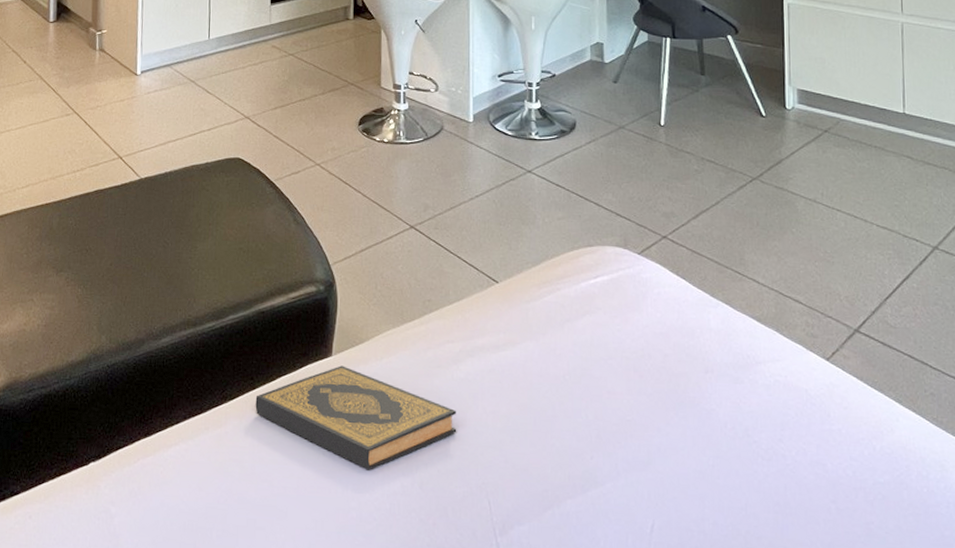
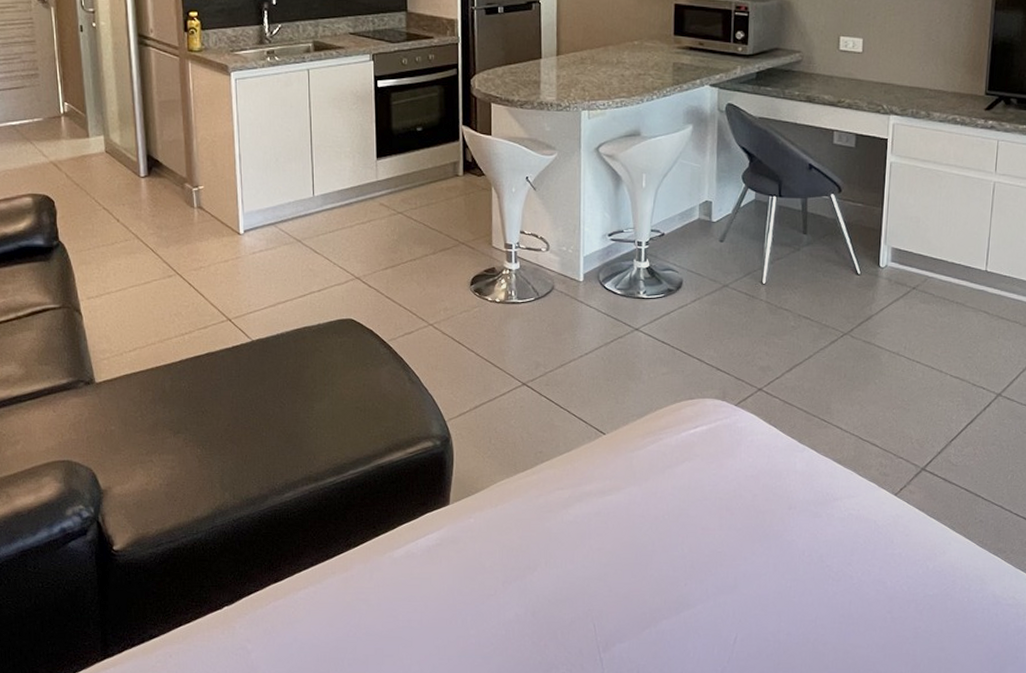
hardback book: present [255,365,457,470] -> none [378,513,566,603]

